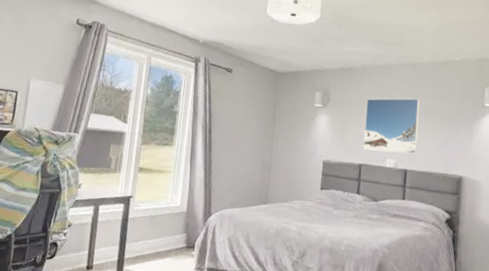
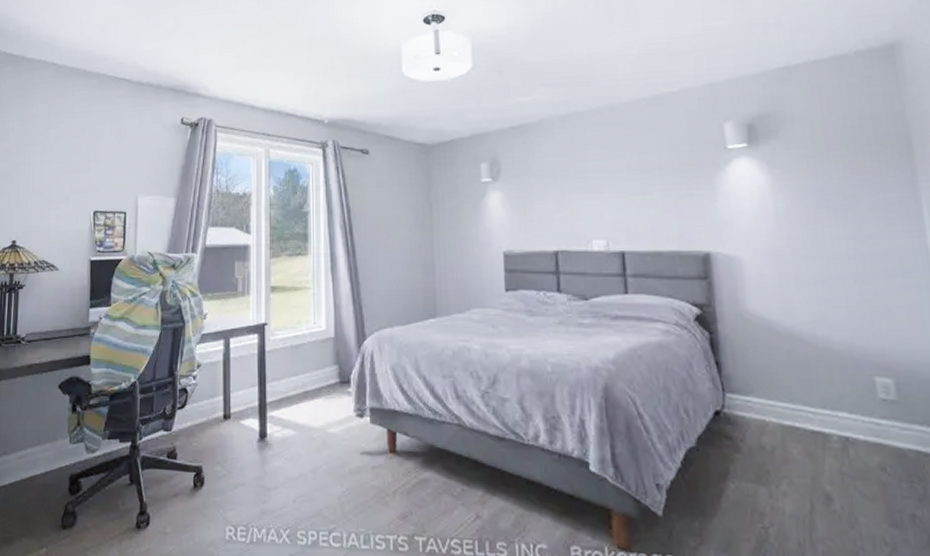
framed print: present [363,98,420,154] -> none [551,151,635,231]

